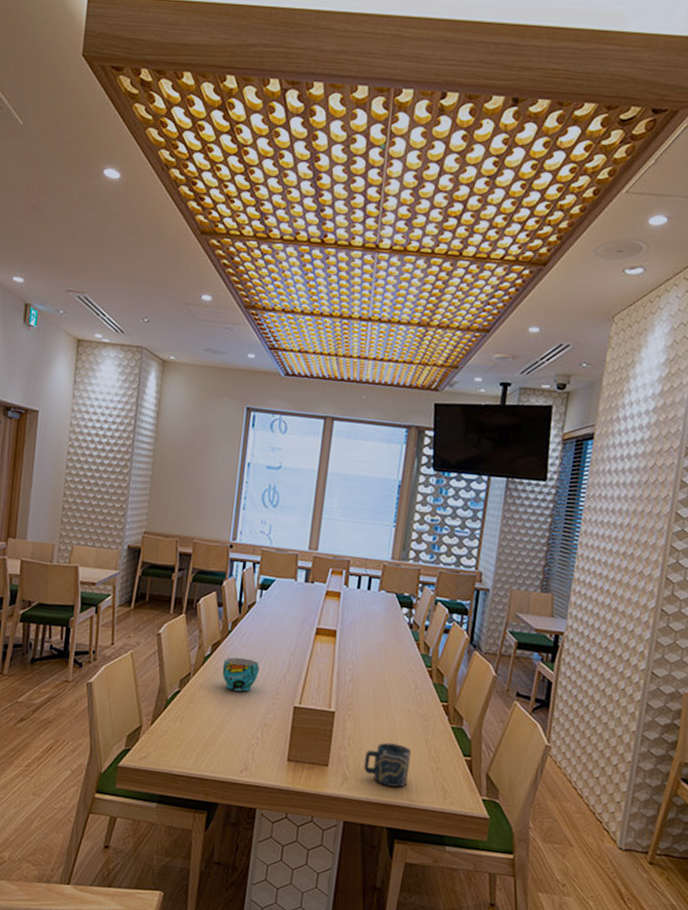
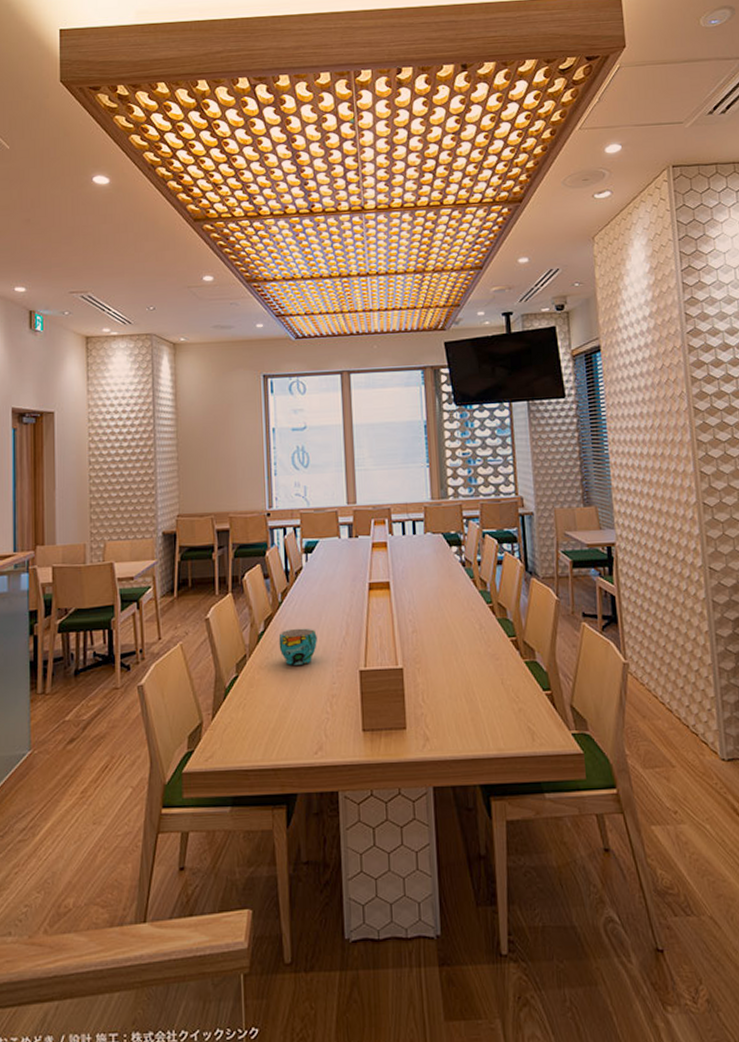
cup: present [364,742,412,788] -> none [443,690,492,739]

